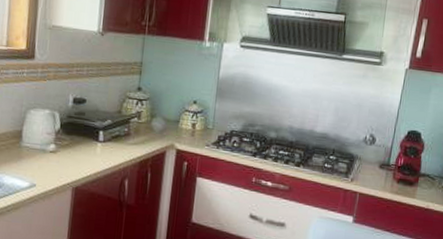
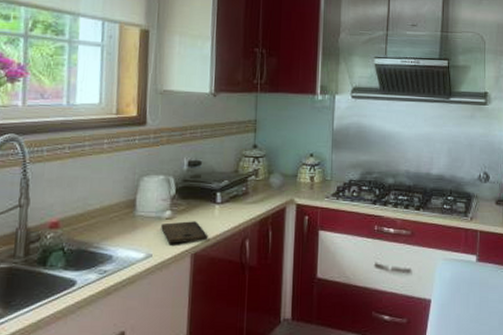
cutting board: none [45,155,90,177] -> present [161,221,208,244]

